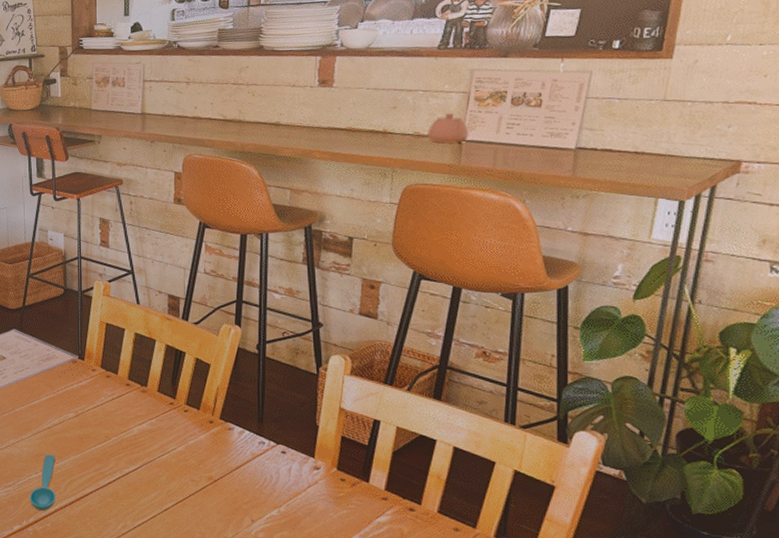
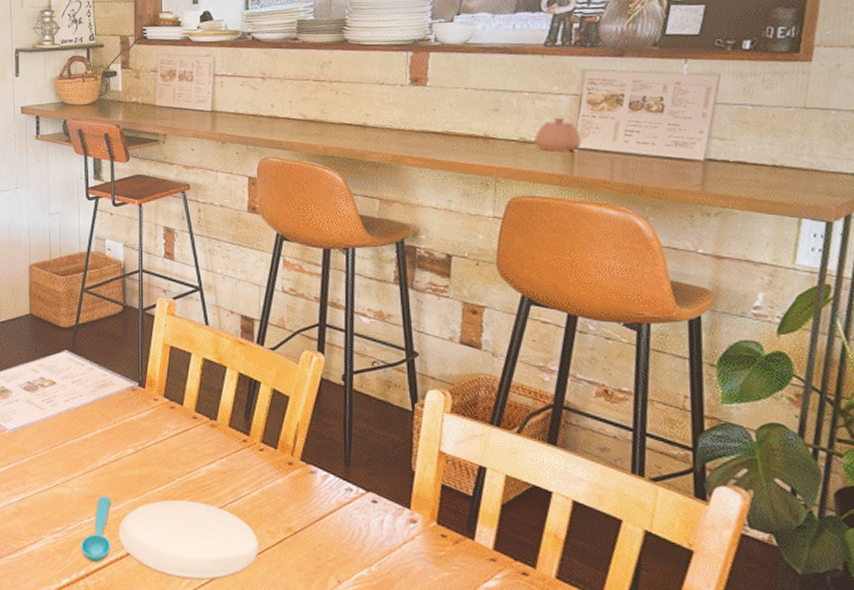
plate: none [62,456,184,524] -> present [118,499,259,581]

